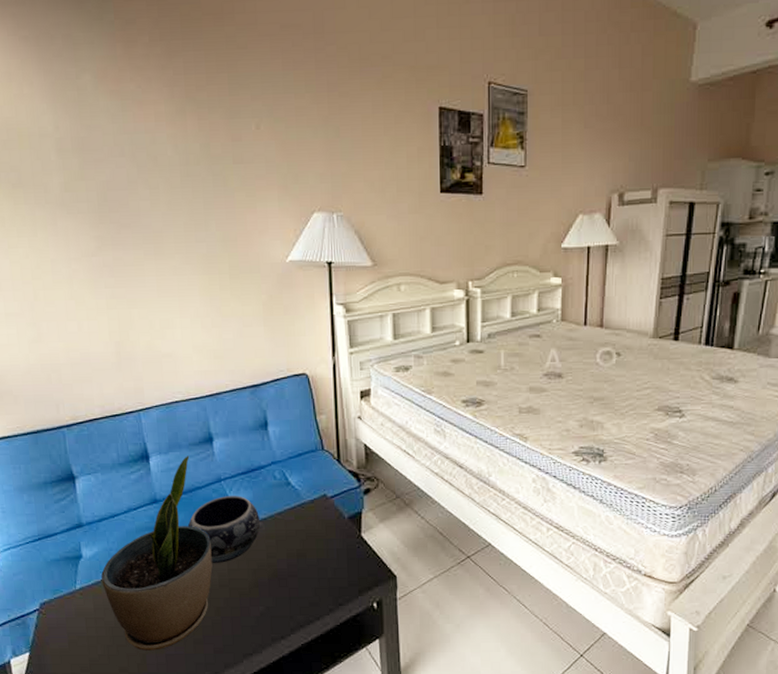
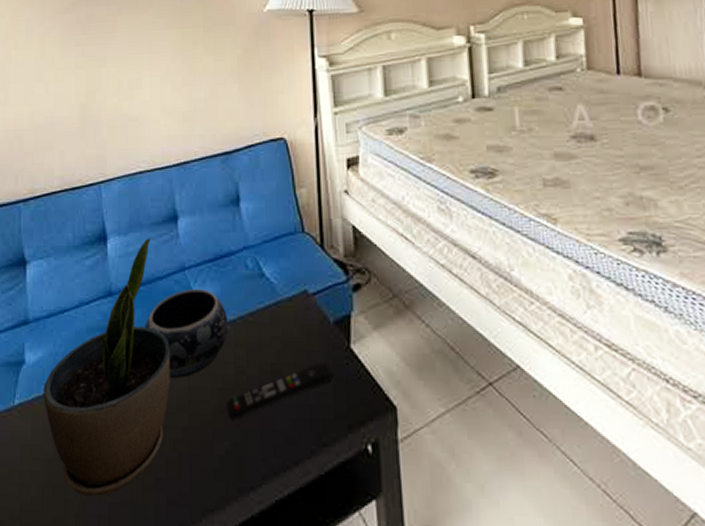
remote control: none [260,547,347,591] -> present [226,362,333,420]

